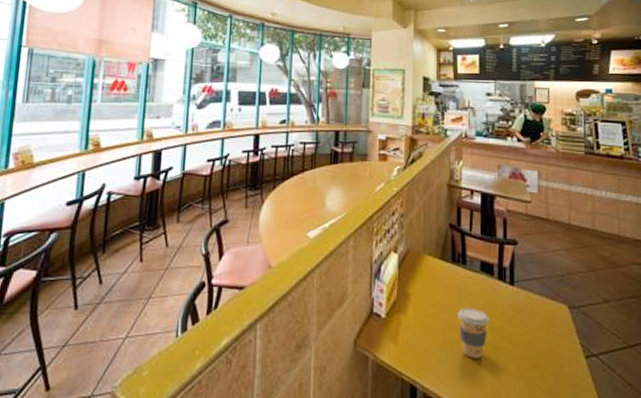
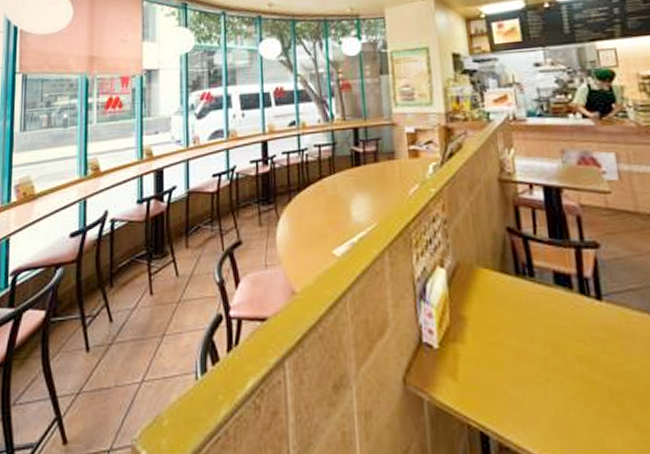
coffee cup: present [458,308,489,358] -> none [531,332,575,397]

